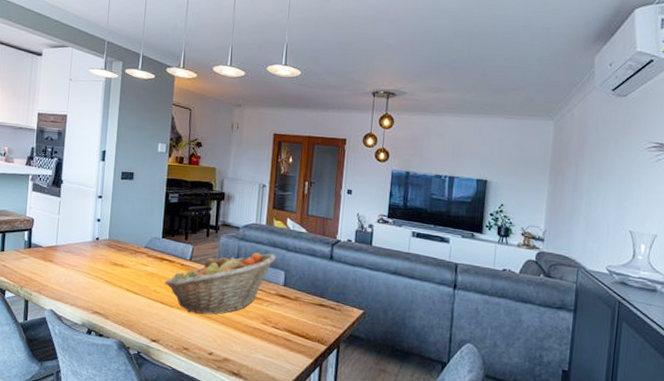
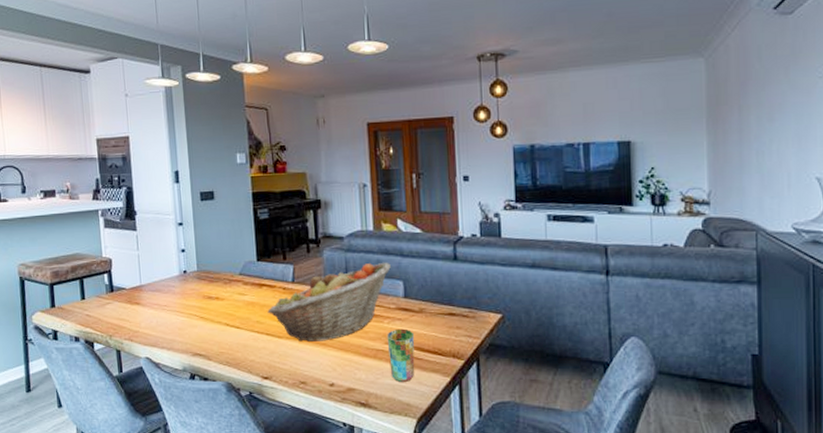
cup: none [262,312,288,359] -> present [387,328,415,382]

